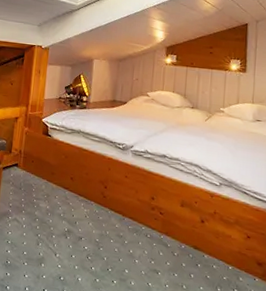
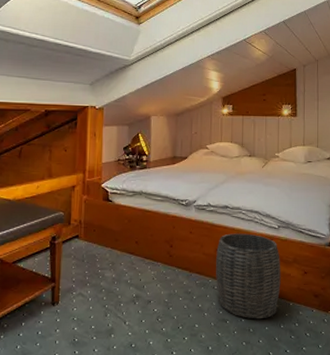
woven basket: none [149,183,221,278] -> present [216,233,281,320]

